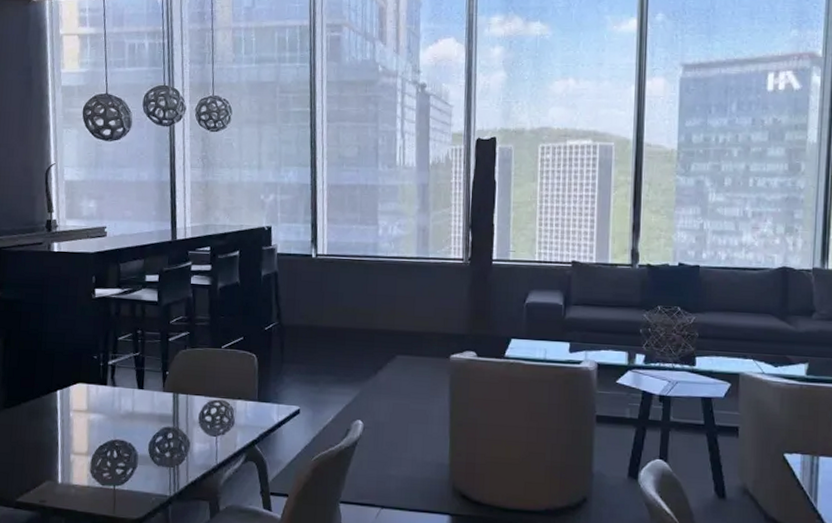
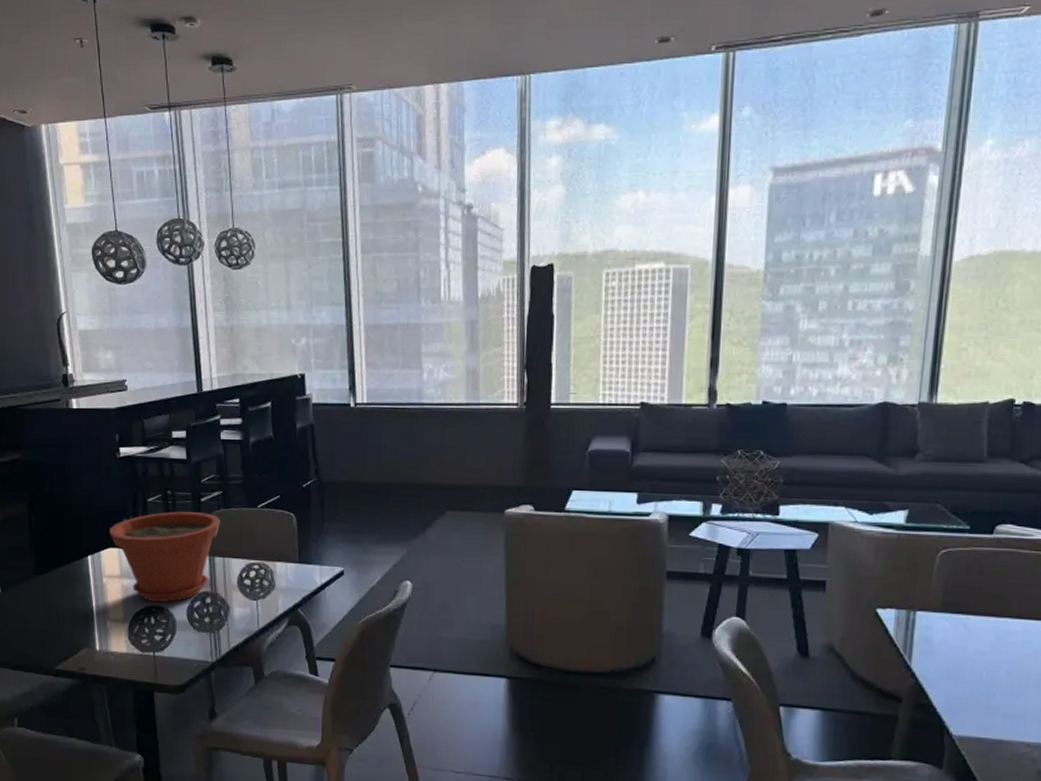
plant pot: none [80,350,186,437] -> present [110,511,220,603]

